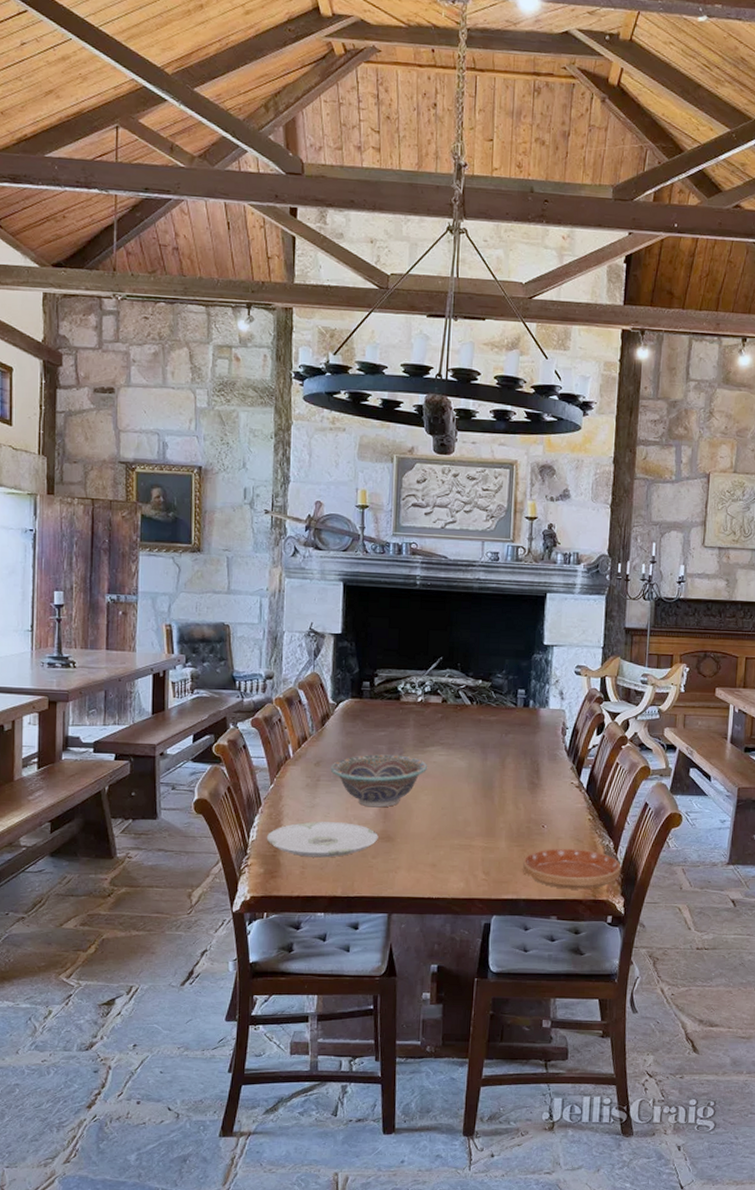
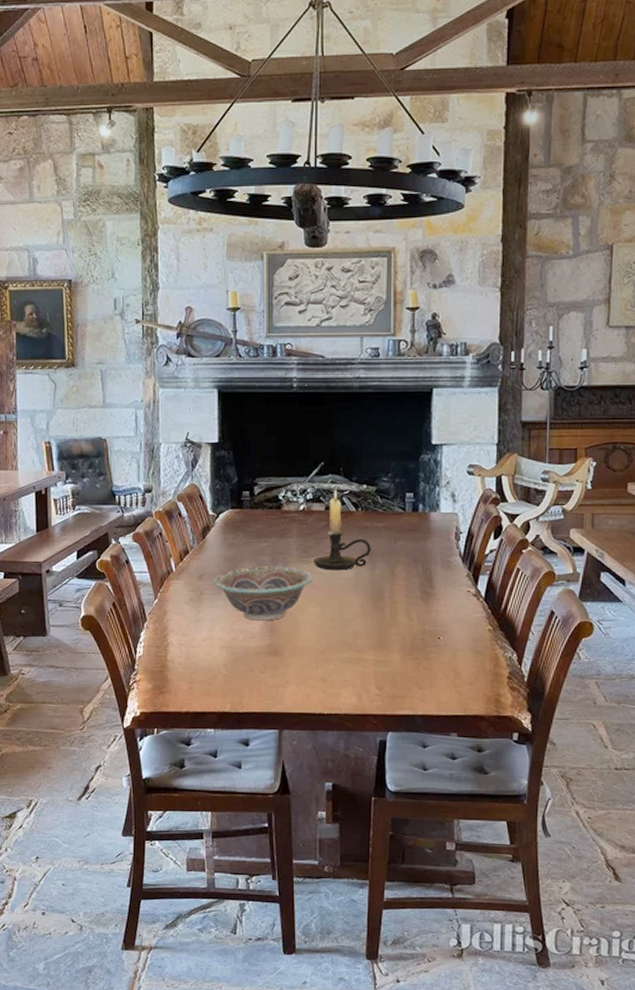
plate: present [266,821,378,858] -> none [153,636,265,673]
candle holder: none [429,682,484,761] -> present [314,488,371,571]
saucer: present [522,848,621,890] -> none [417,661,526,705]

